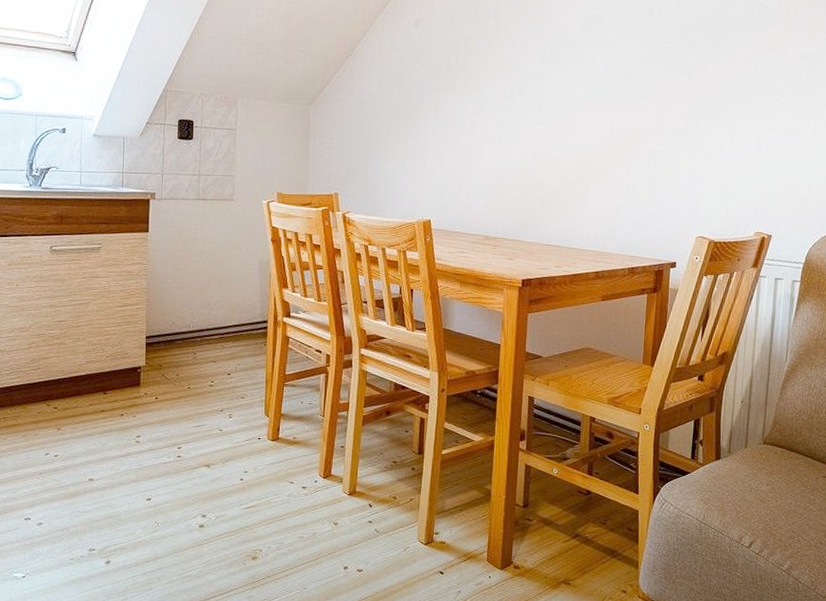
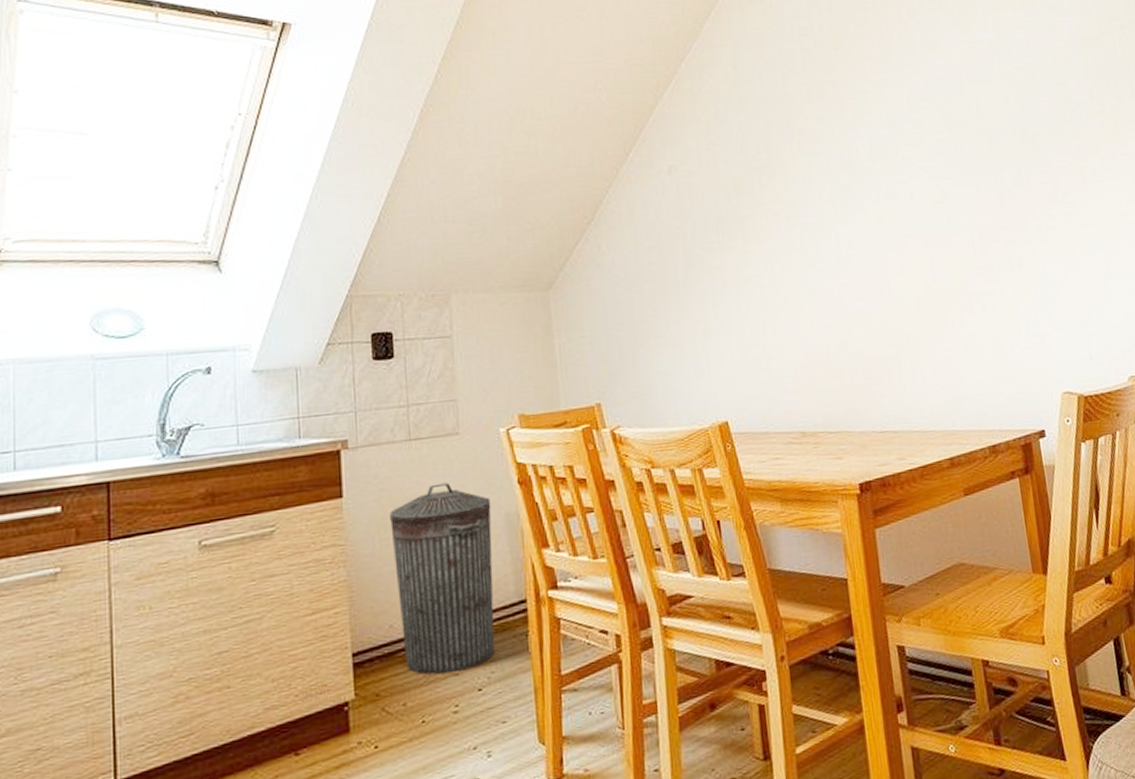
trash can: none [179,232,251,360] -> present [390,482,495,675]

